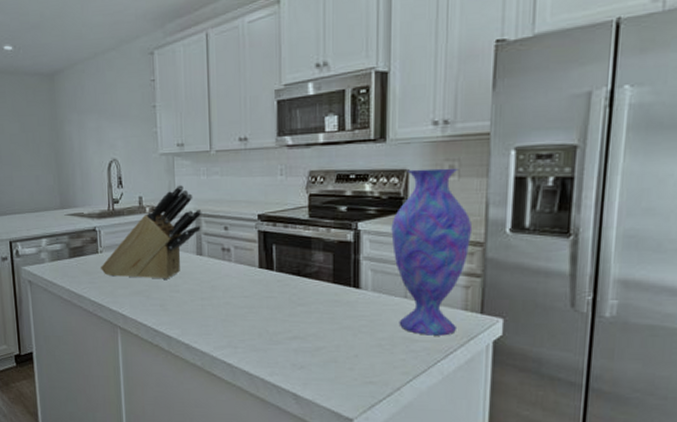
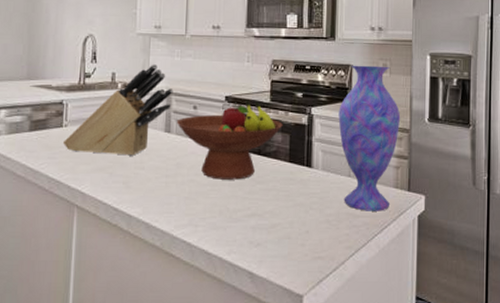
fruit bowl: none [207,217,324,302] -> present [176,100,283,180]

